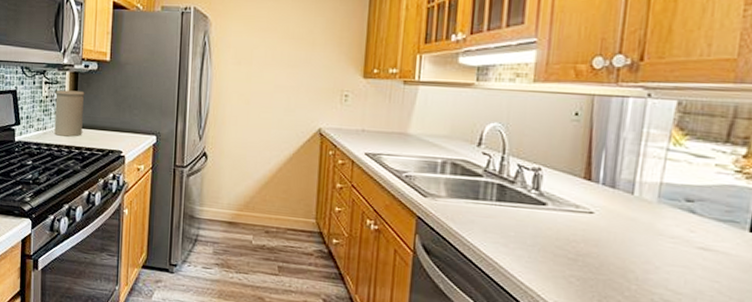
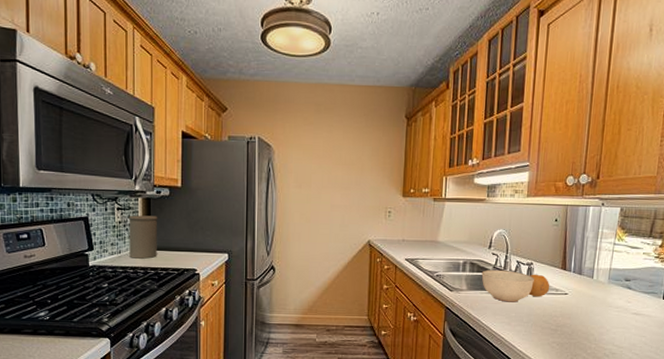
bowl: none [467,173,543,218] -> present [481,269,534,302]
fruit: none [534,183,567,214] -> present [528,274,550,297]

